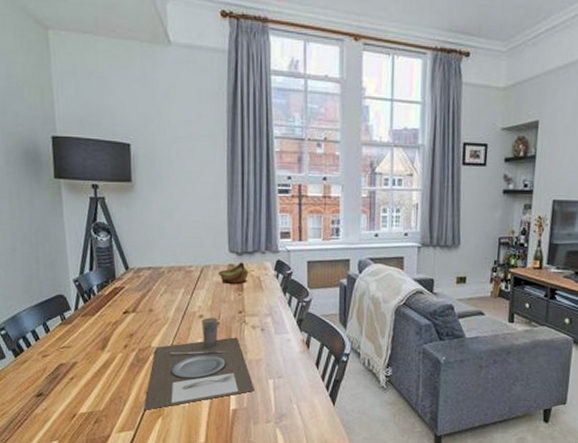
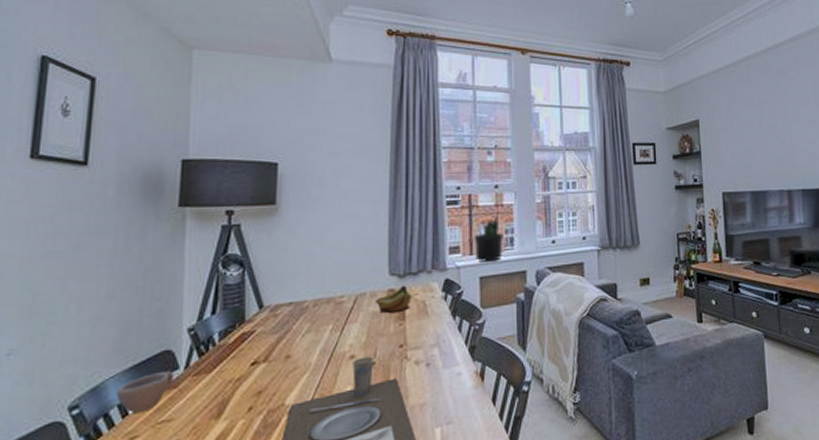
cup: none [28,310,68,339] -> present [116,370,174,414]
planter: none [302,205,330,248] -> present [473,214,503,262]

